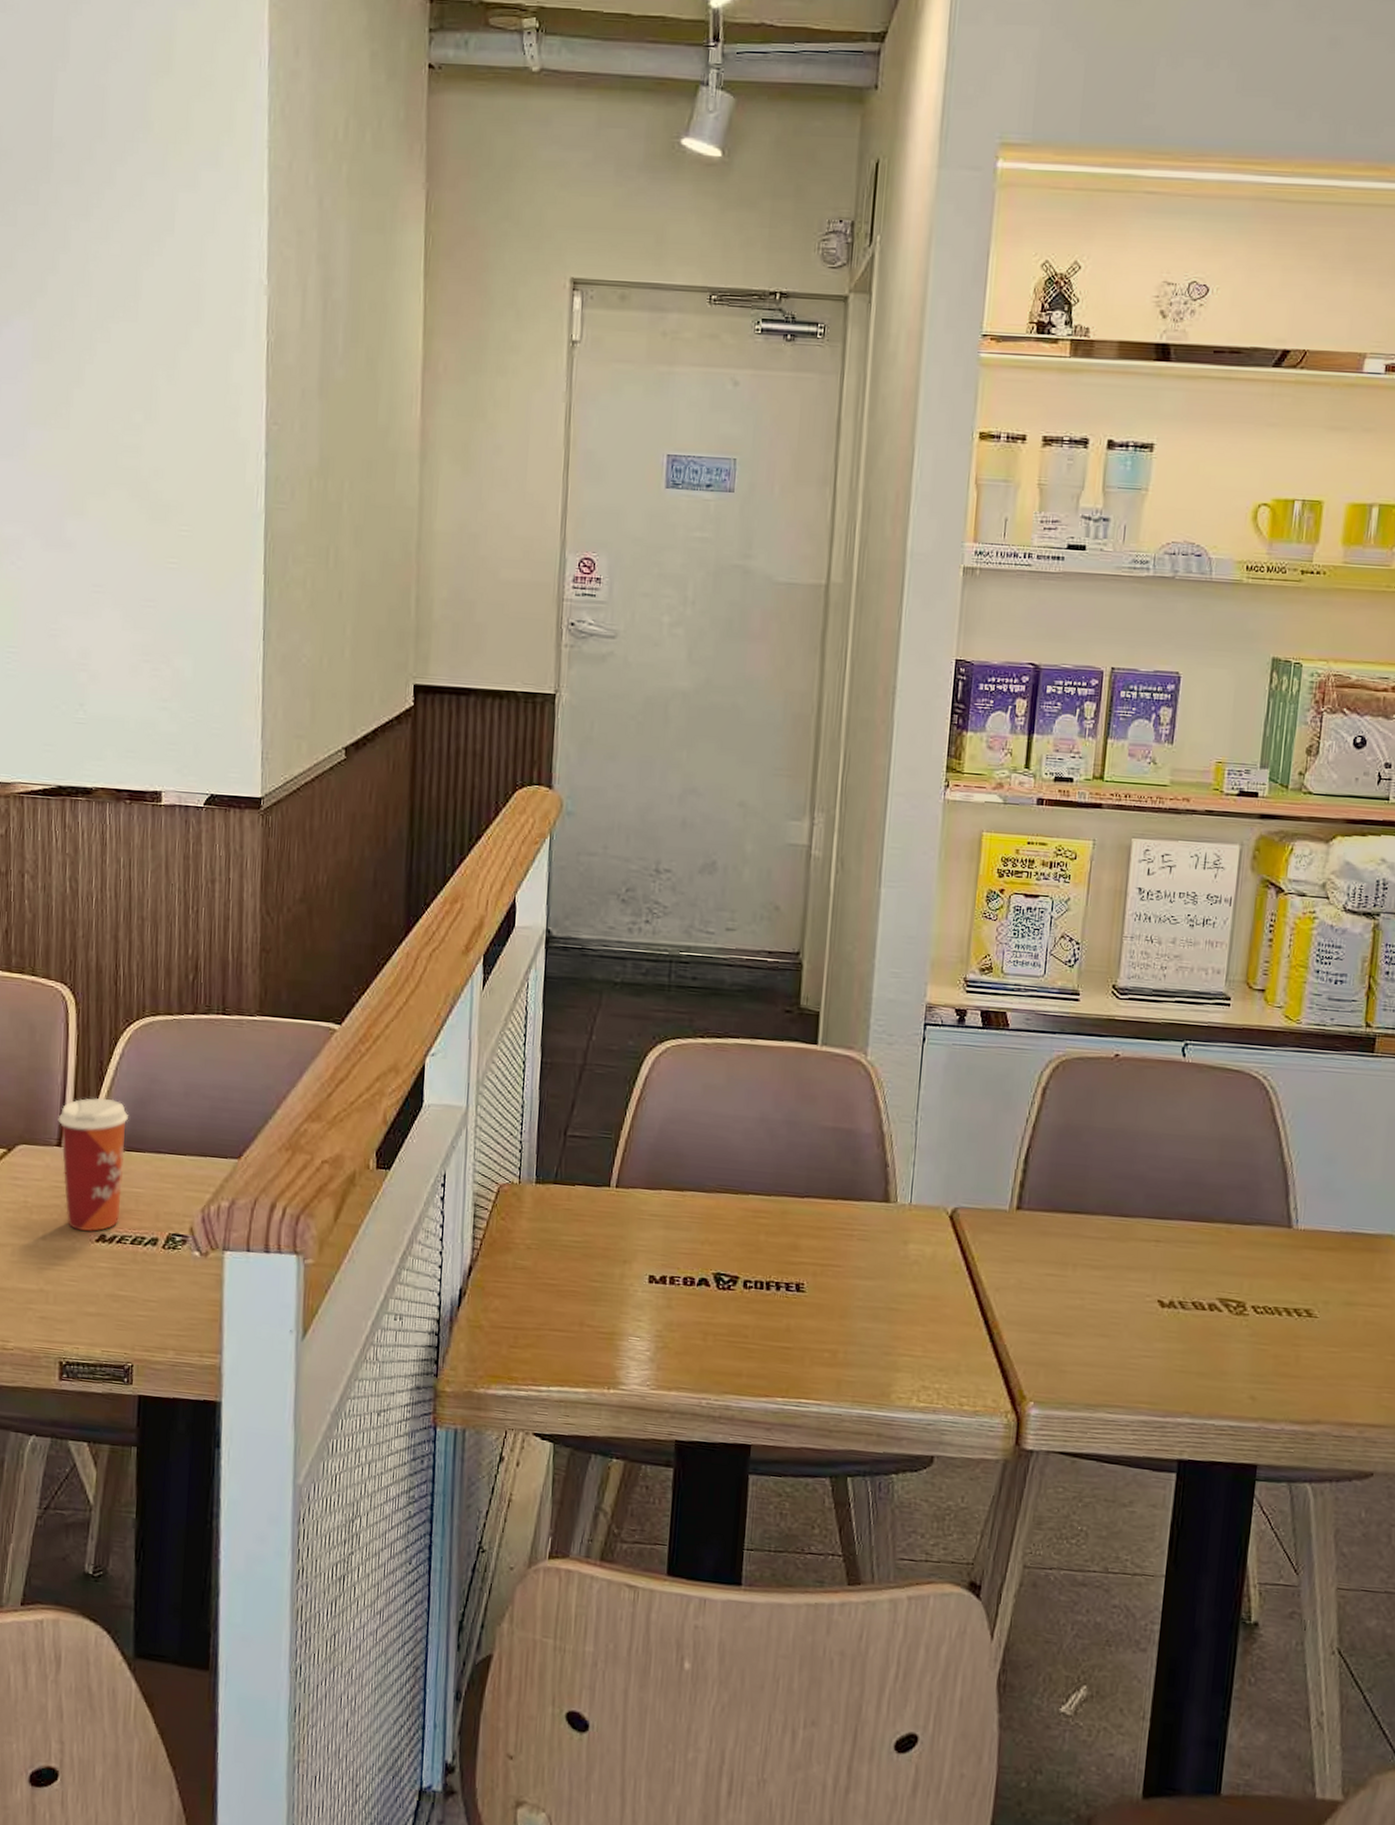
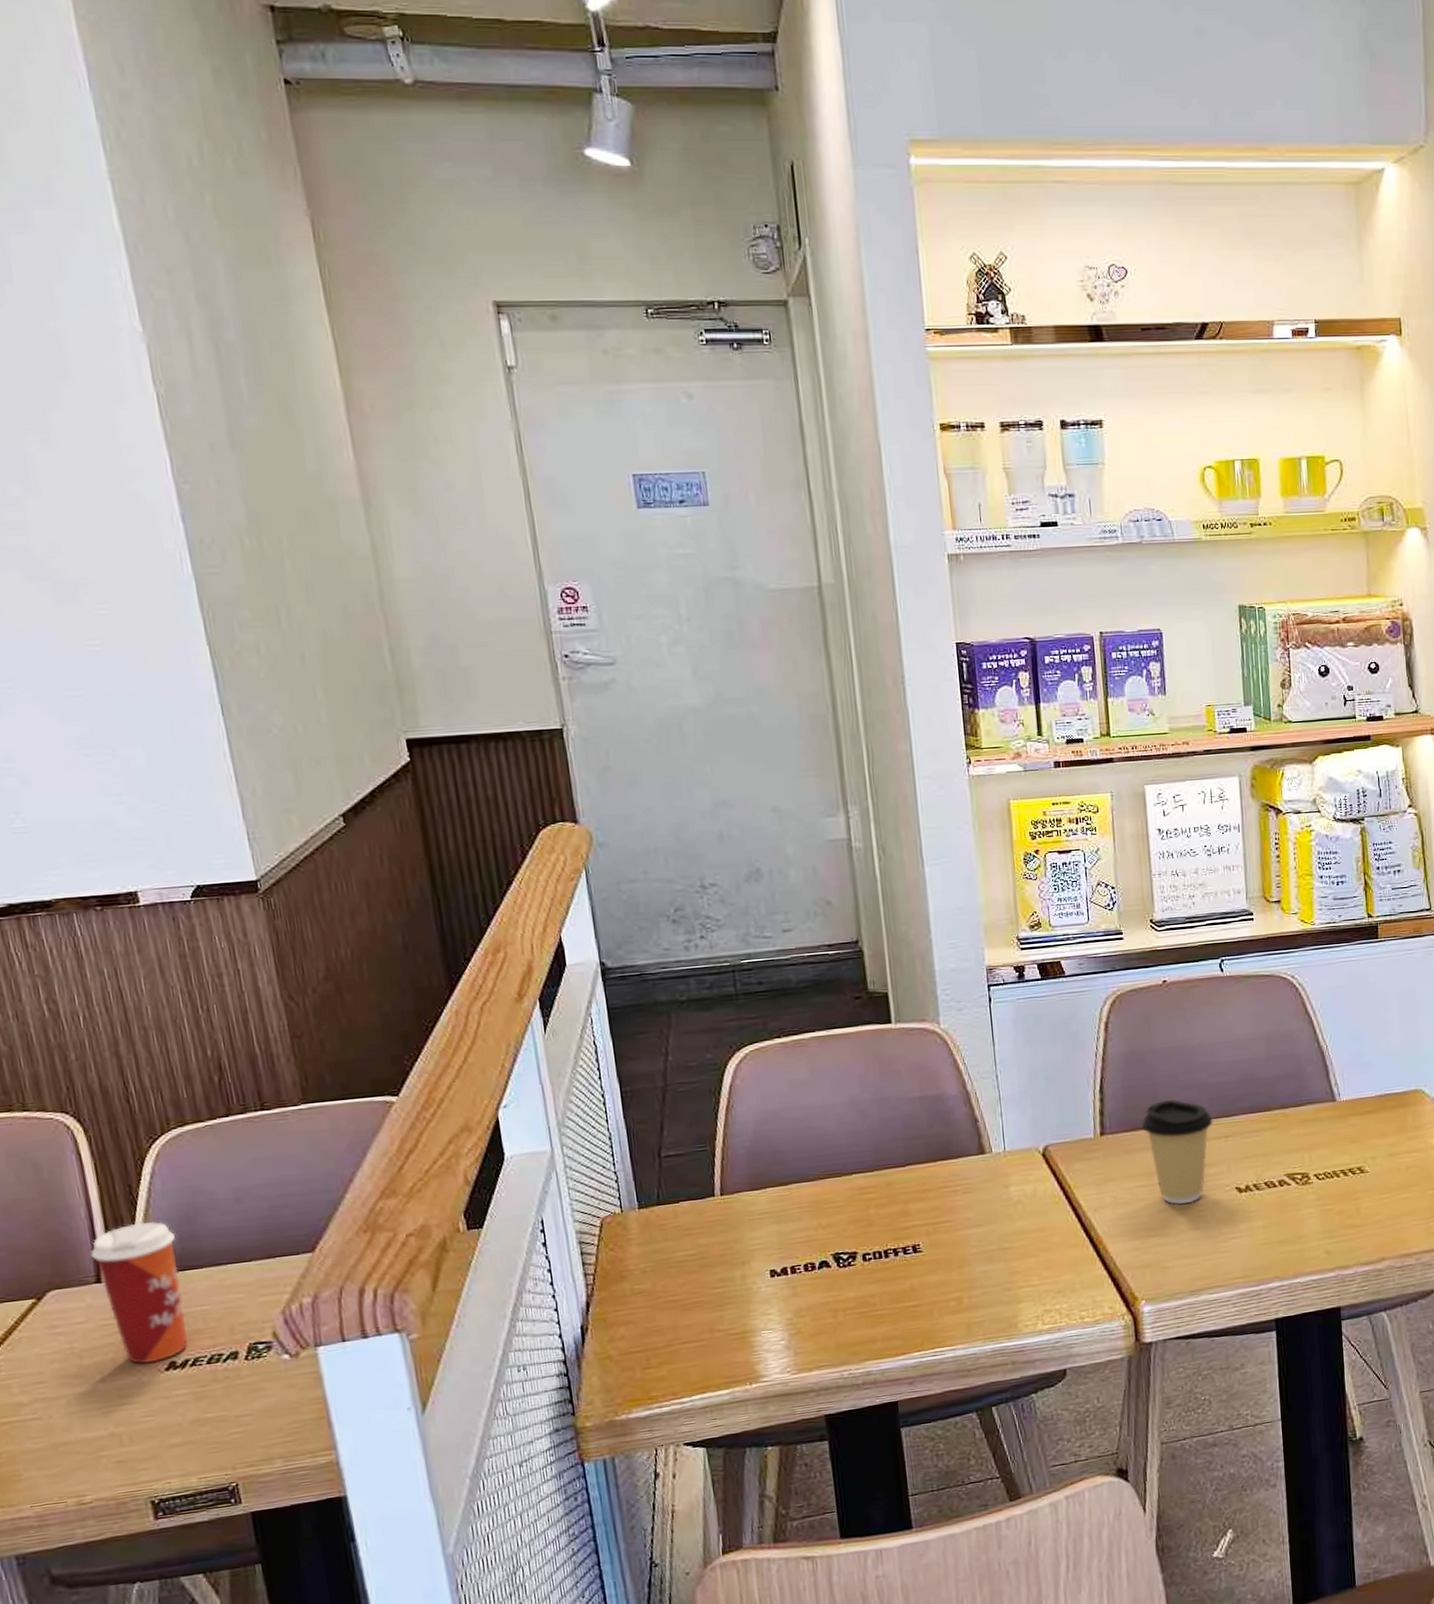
coffee cup: none [1064,1185,1145,1306] -> present [1142,1100,1213,1205]

